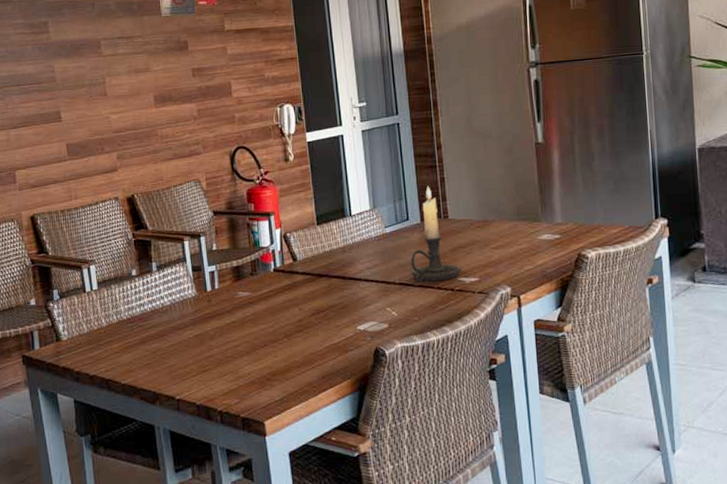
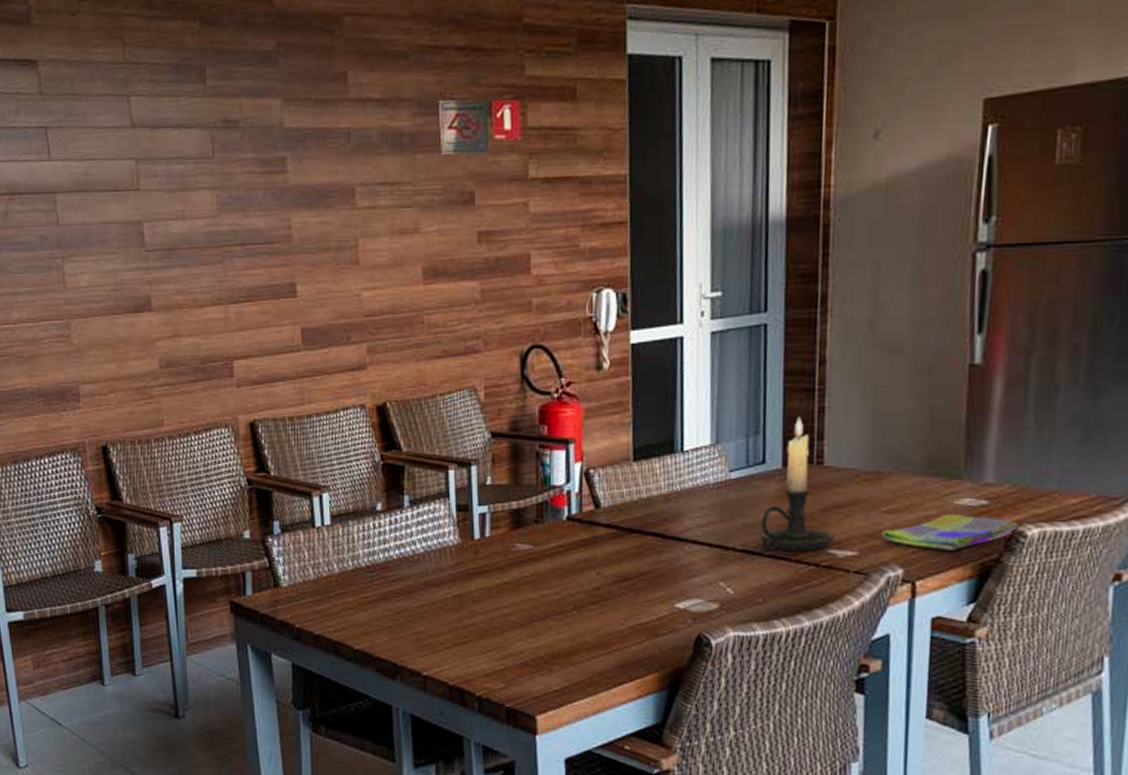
dish towel: none [493,246,582,272] -> present [882,513,1018,550]

